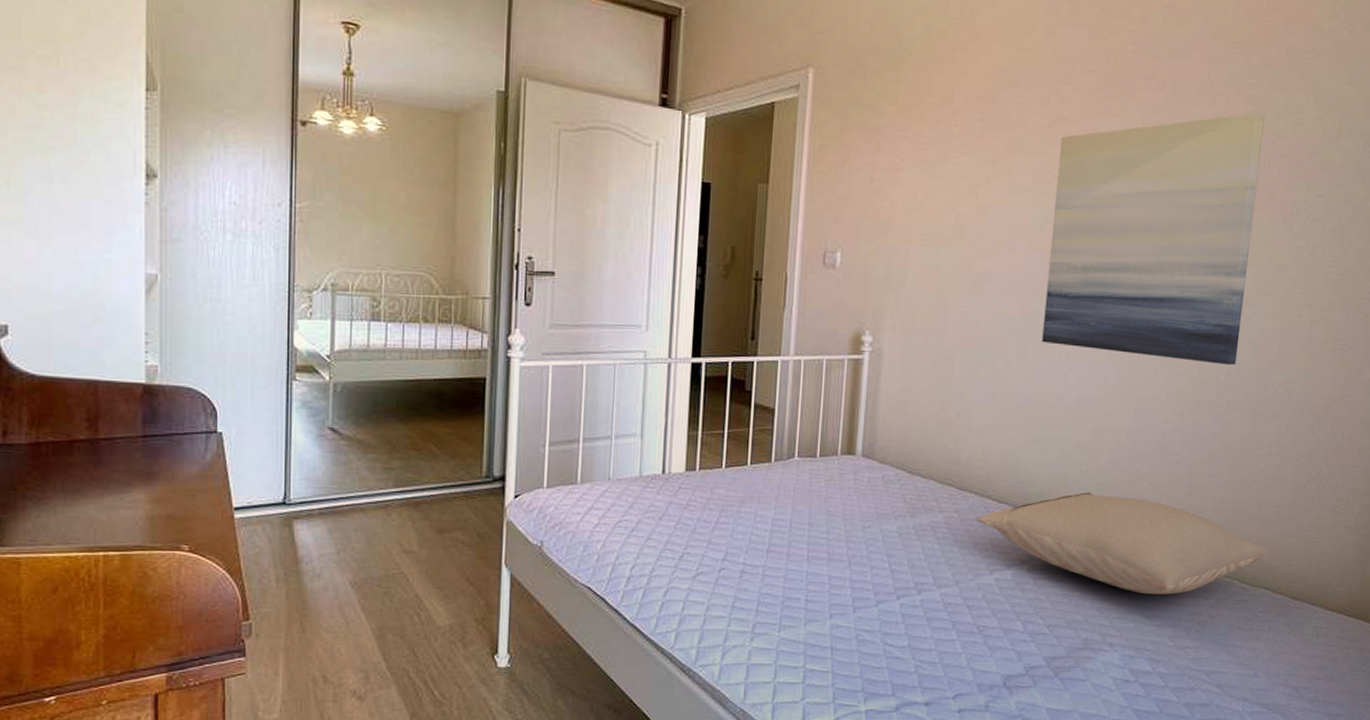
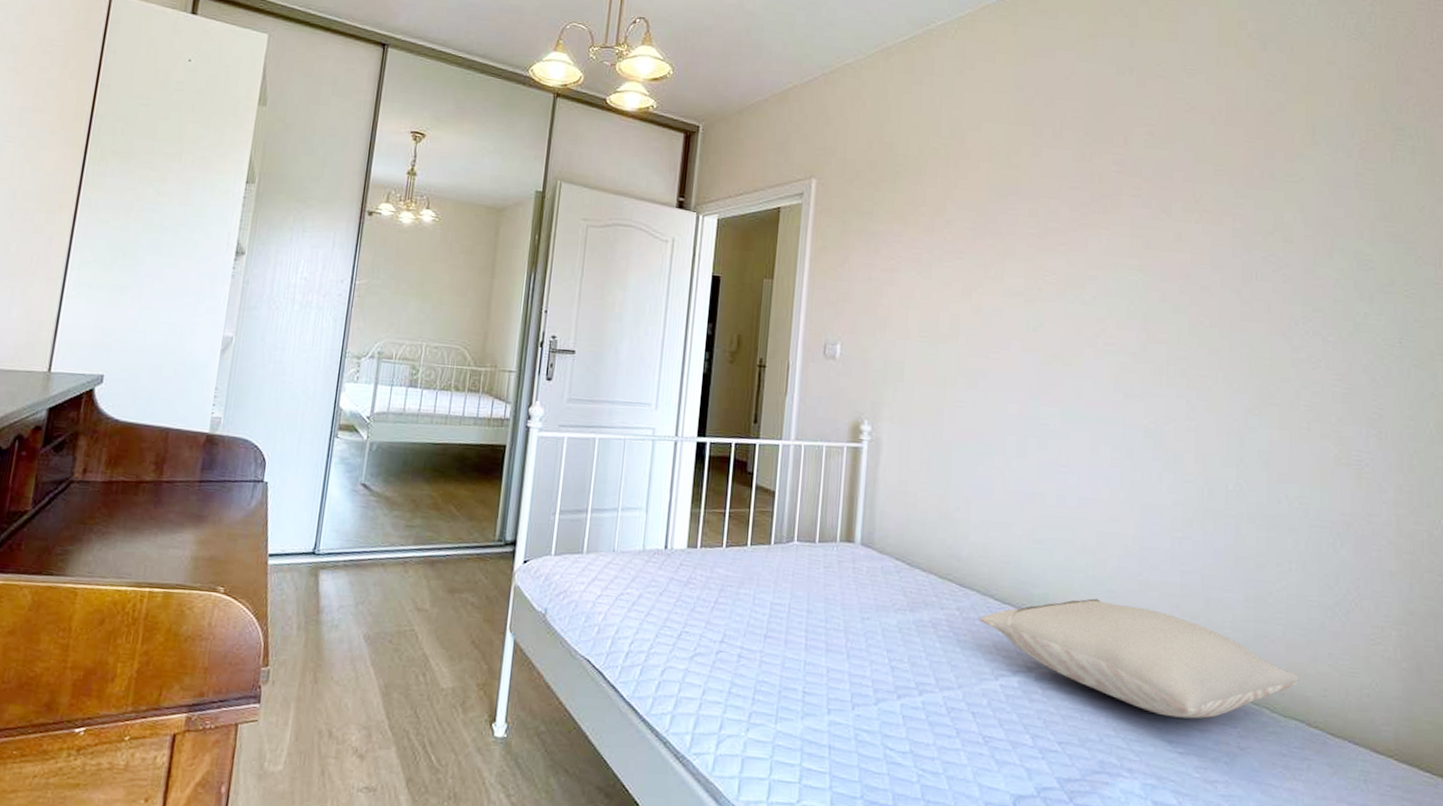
wall art: present [1042,112,1266,366] -> none [1040,230,1254,476]

